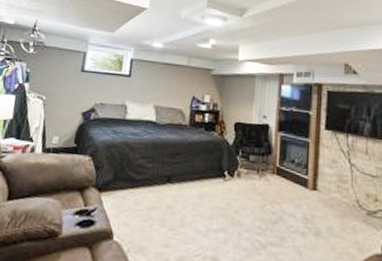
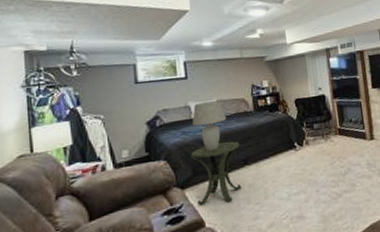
side table: none [110,151,167,220] -> present [190,141,241,206]
lamp: none [124,104,160,158] -> present [192,100,226,151]

